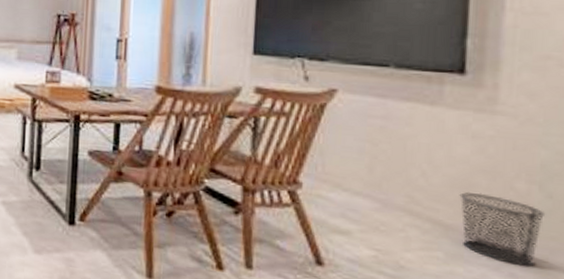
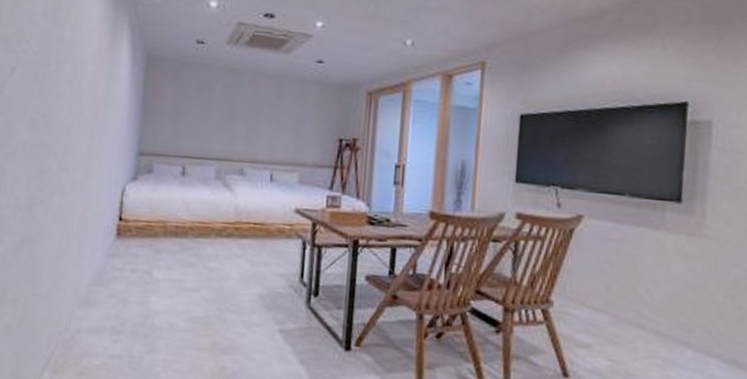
waste bin: present [459,191,546,267] -> none [675,305,737,369]

